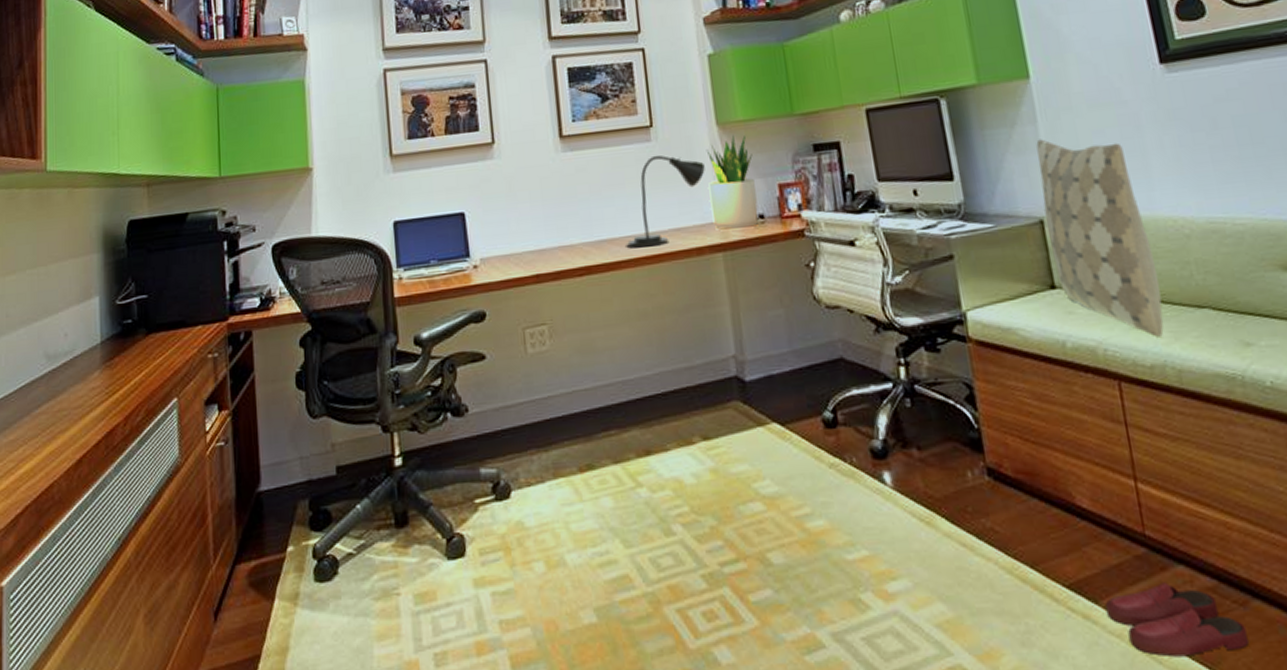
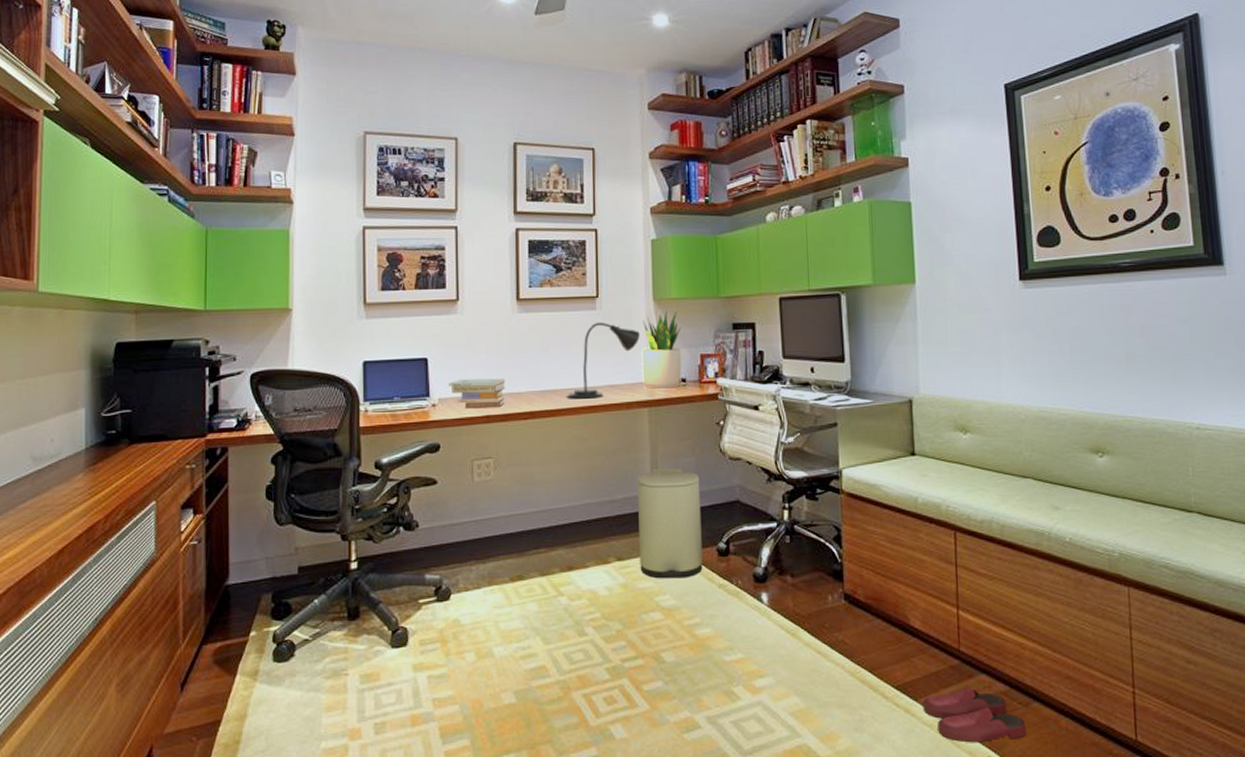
books: none [489,229,556,268] -> present [448,378,505,409]
pedal bin: none [717,323,808,460] -> present [637,469,703,579]
pillow: present [1036,139,1164,338] -> none [913,334,996,499]

